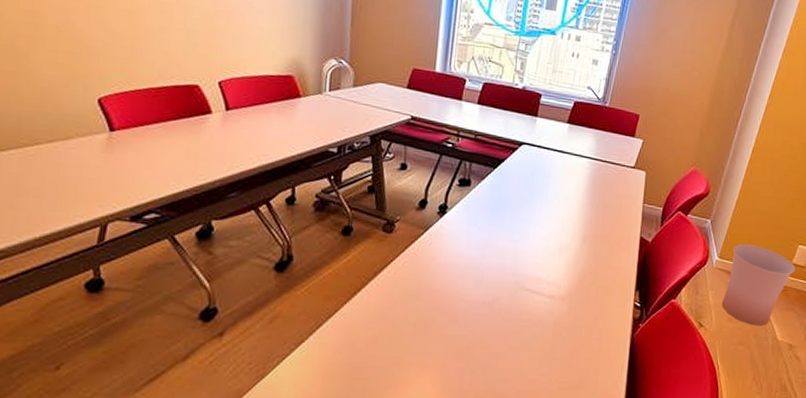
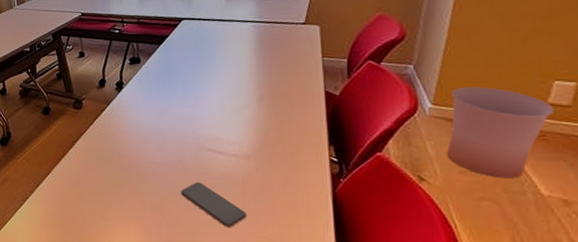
smartphone: none [491,325,553,373] -> present [181,182,247,227]

